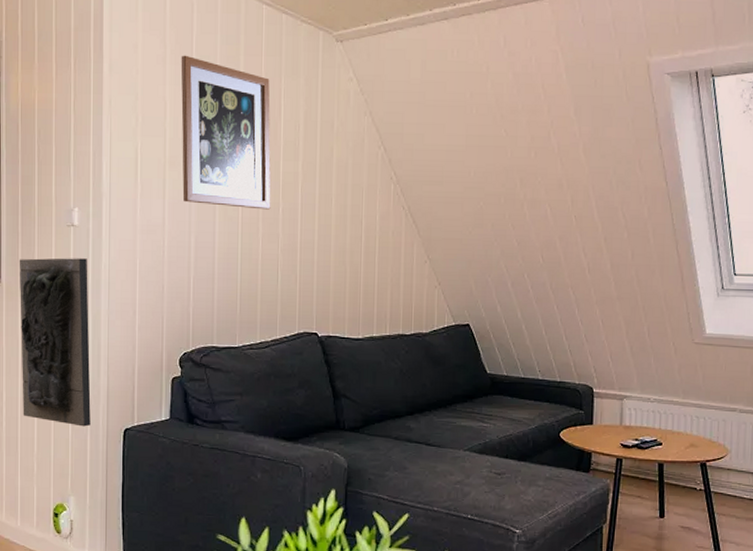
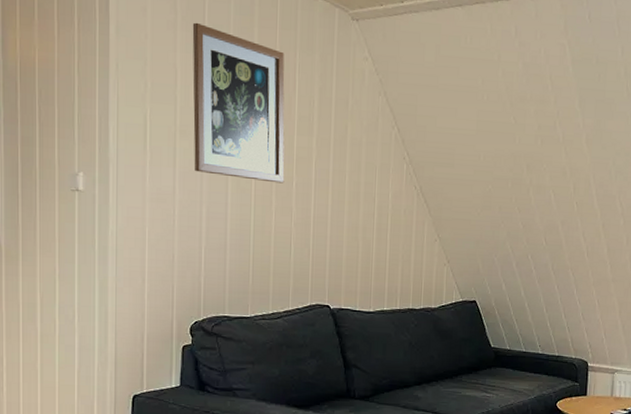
relief plaque: present [19,258,91,427] -> none [19,222,98,393]

